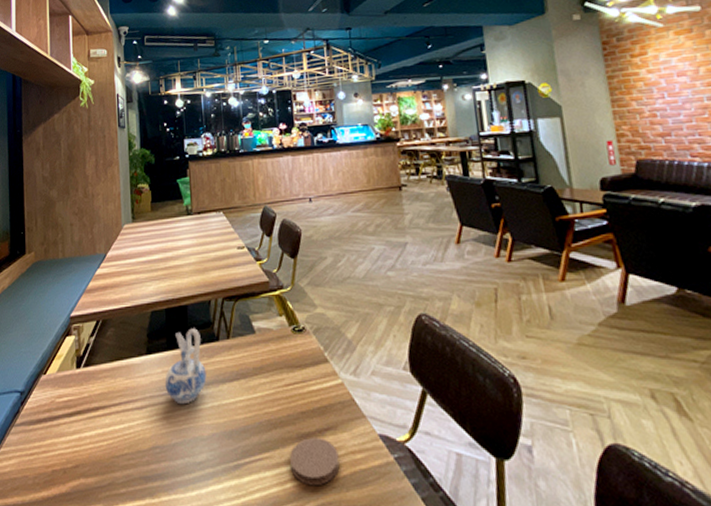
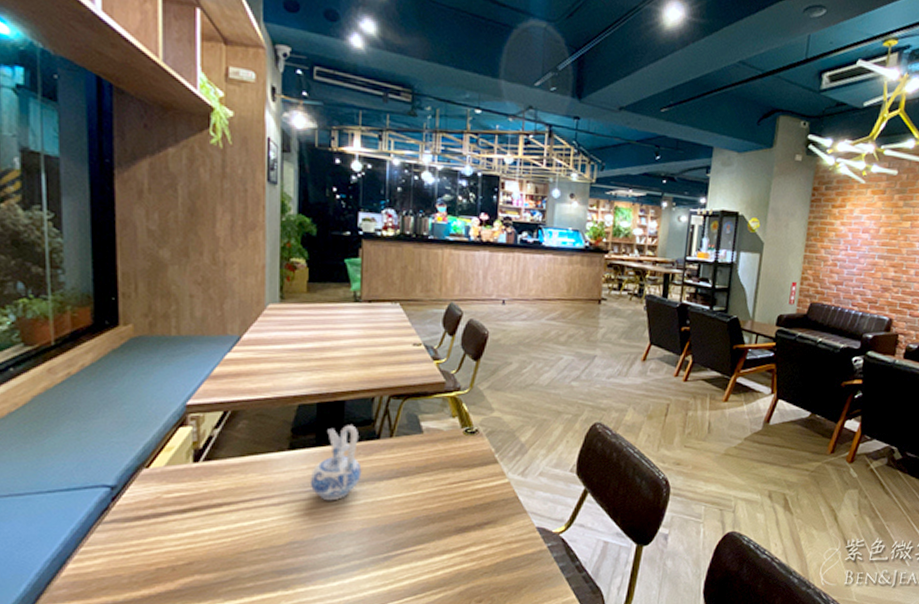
coaster: present [290,437,340,486] -> none [444,530,495,572]

